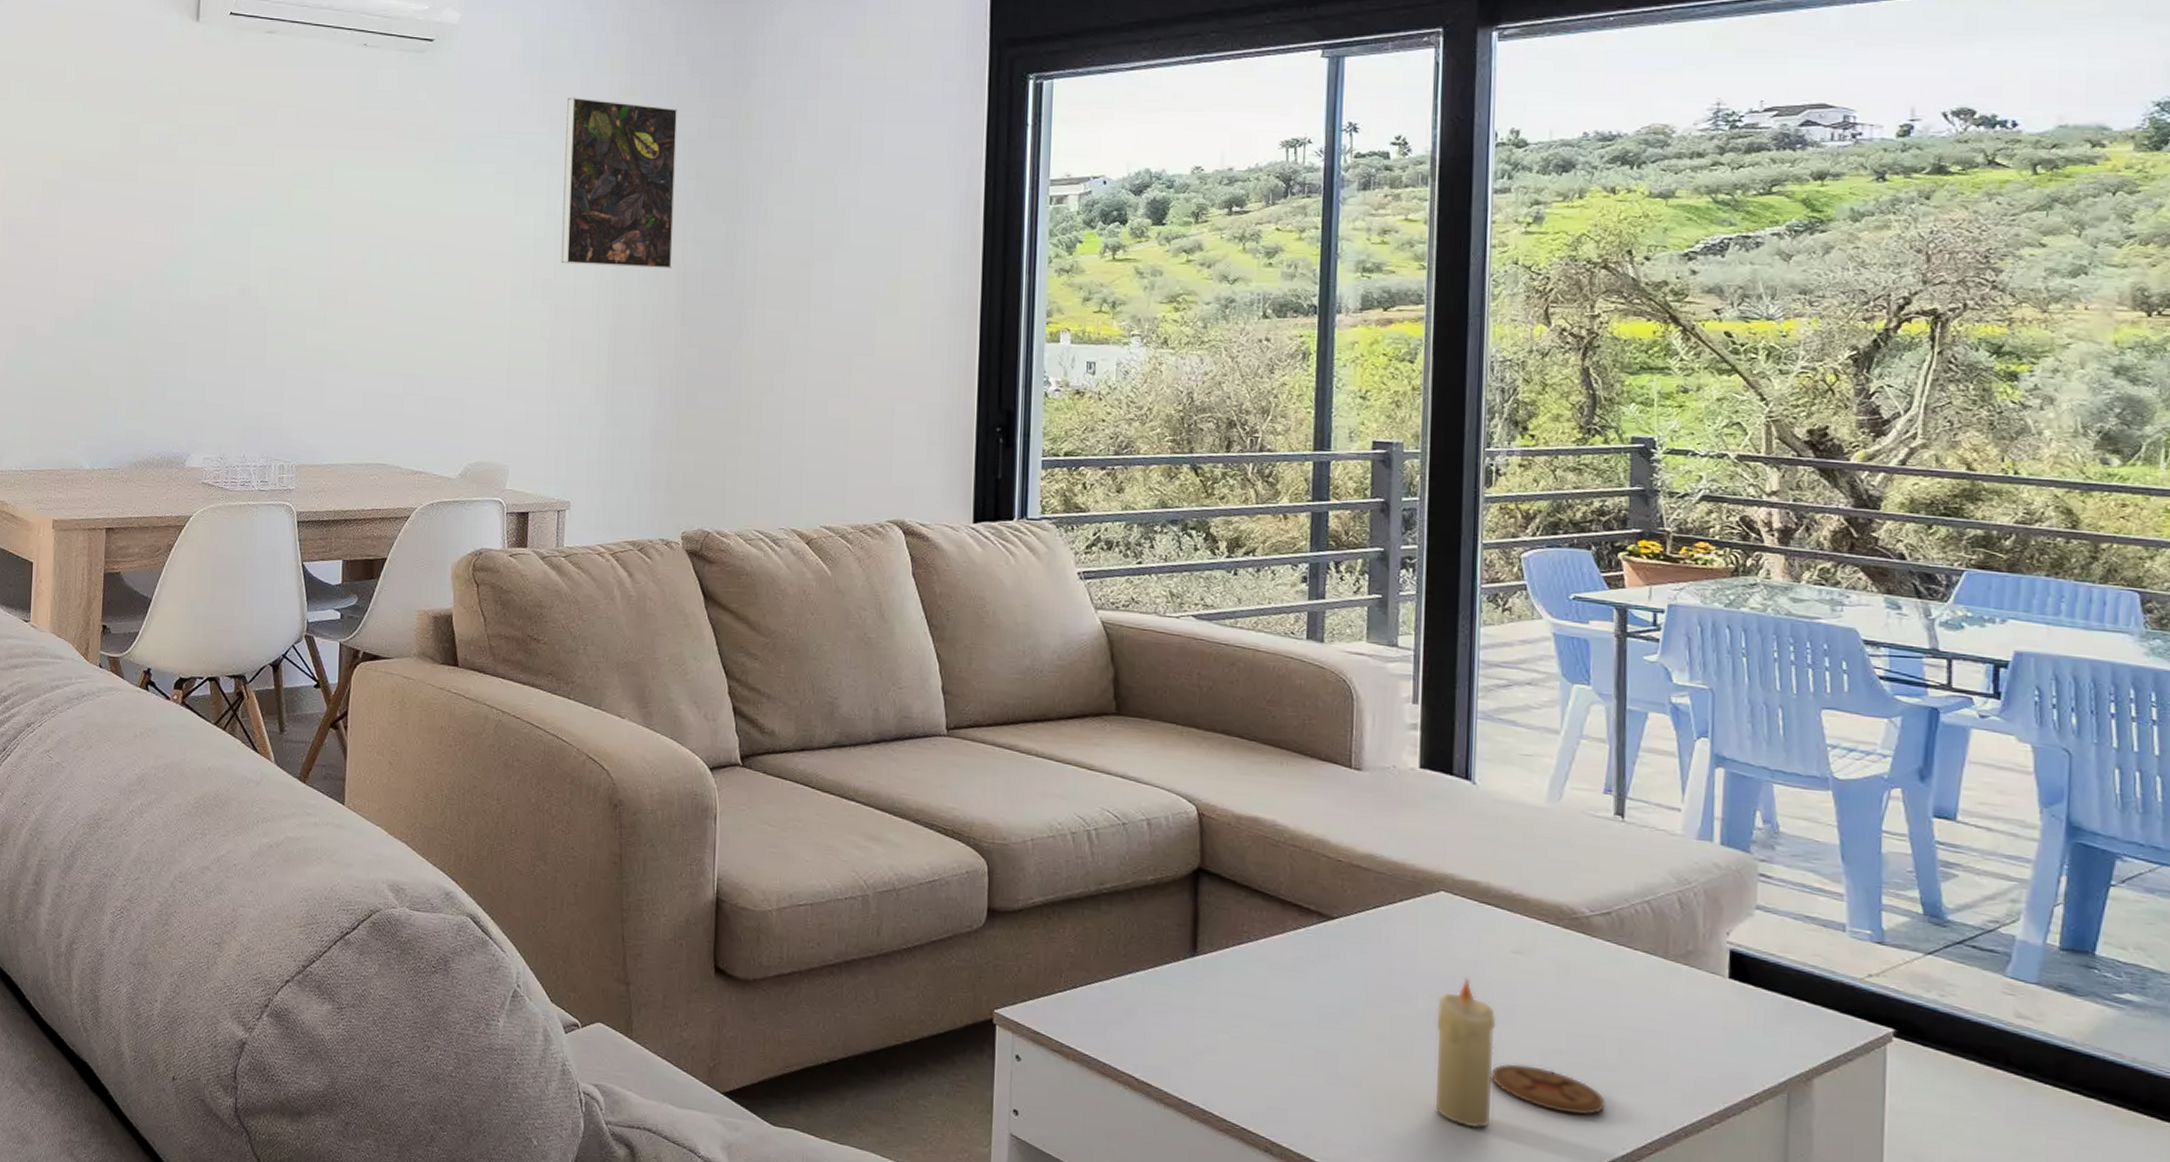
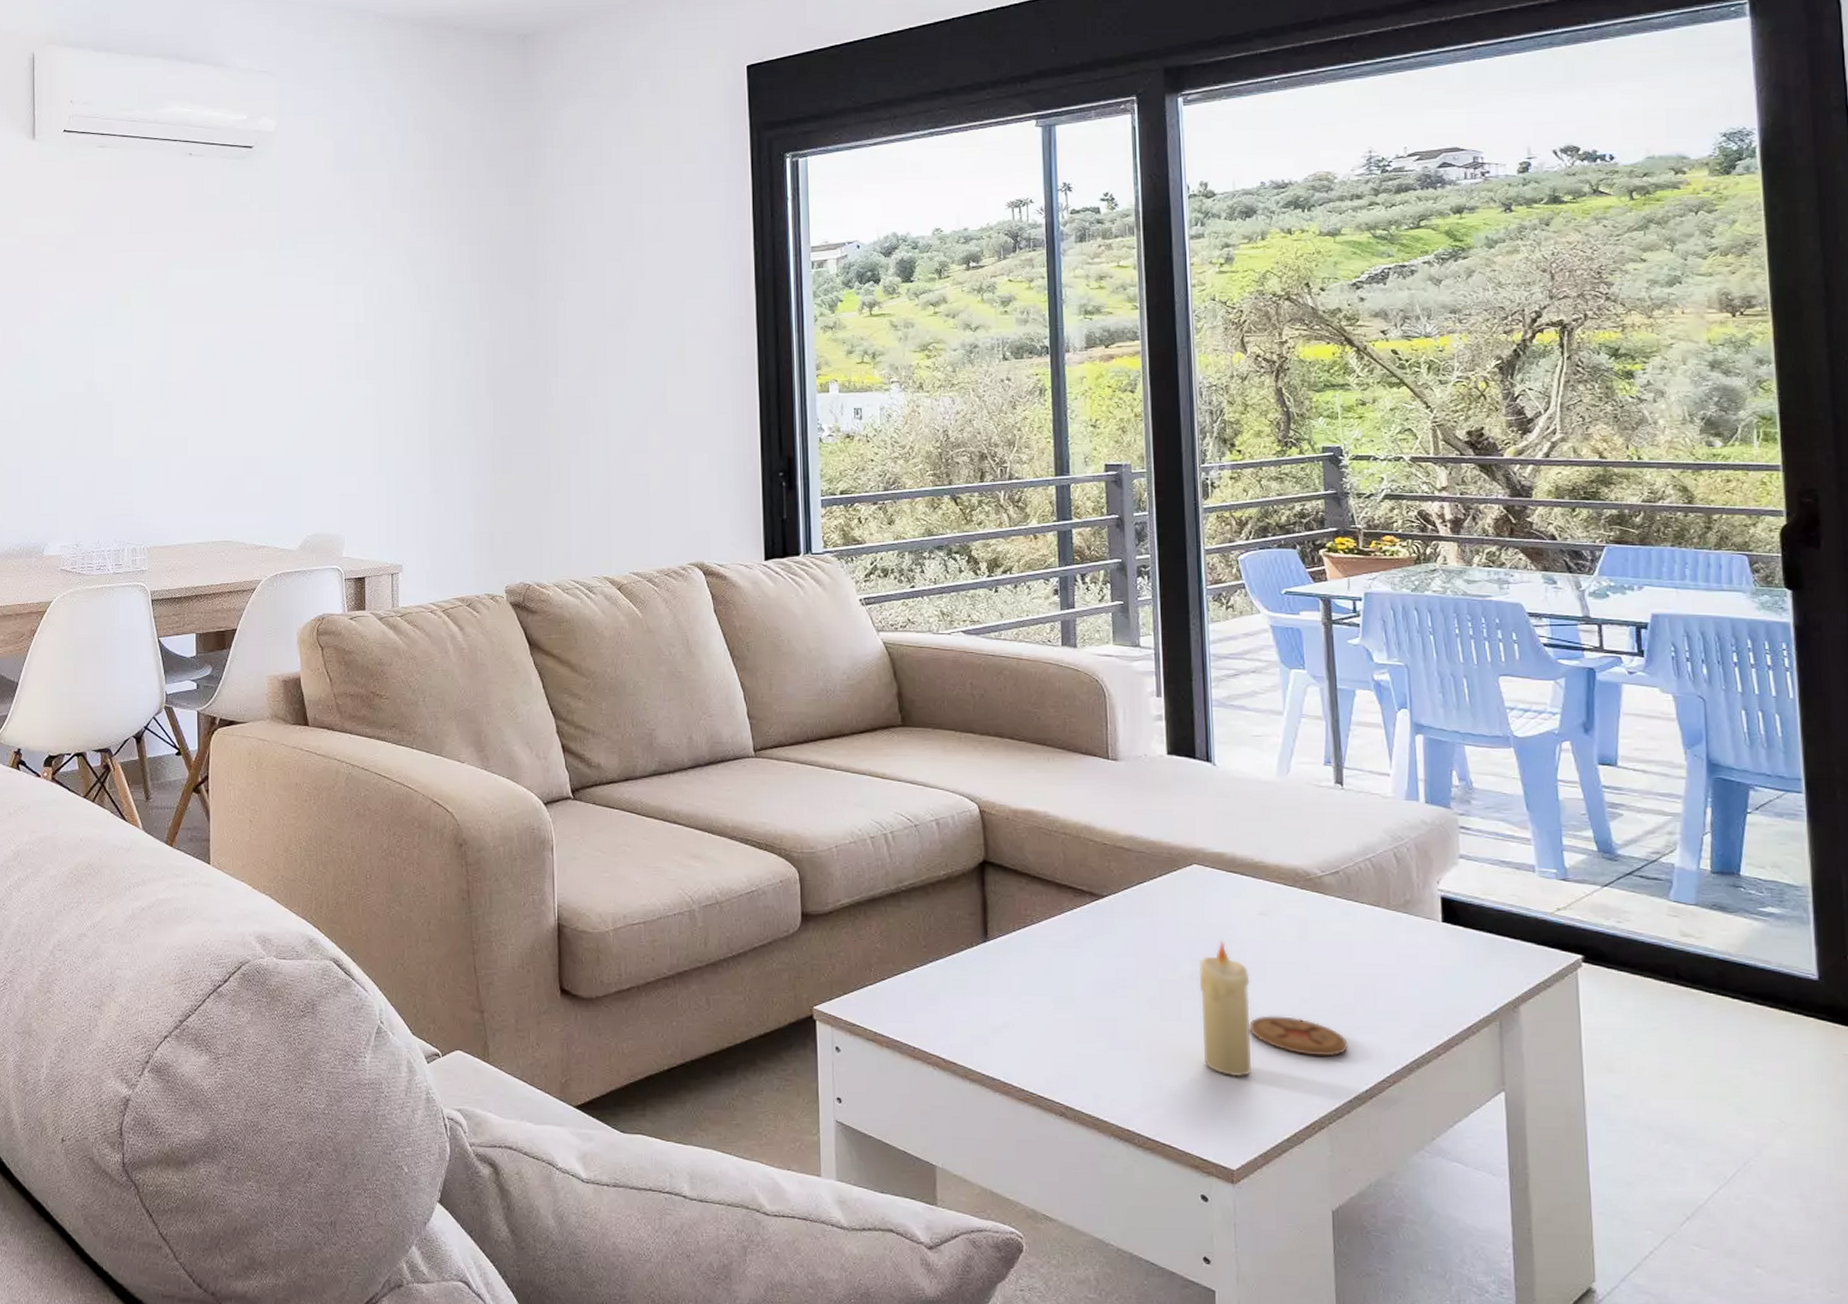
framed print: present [560,97,677,268] -> none [378,193,481,346]

